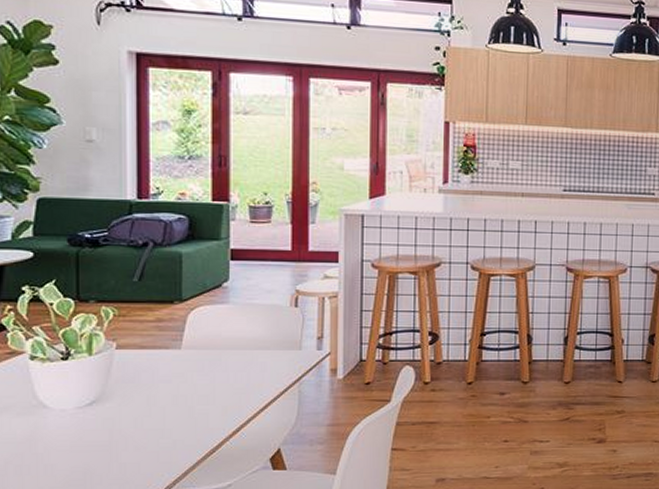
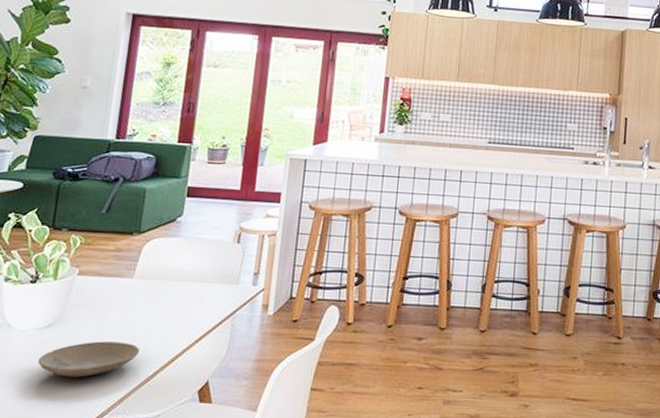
plate: none [84,416,200,454] -> present [37,341,140,378]

